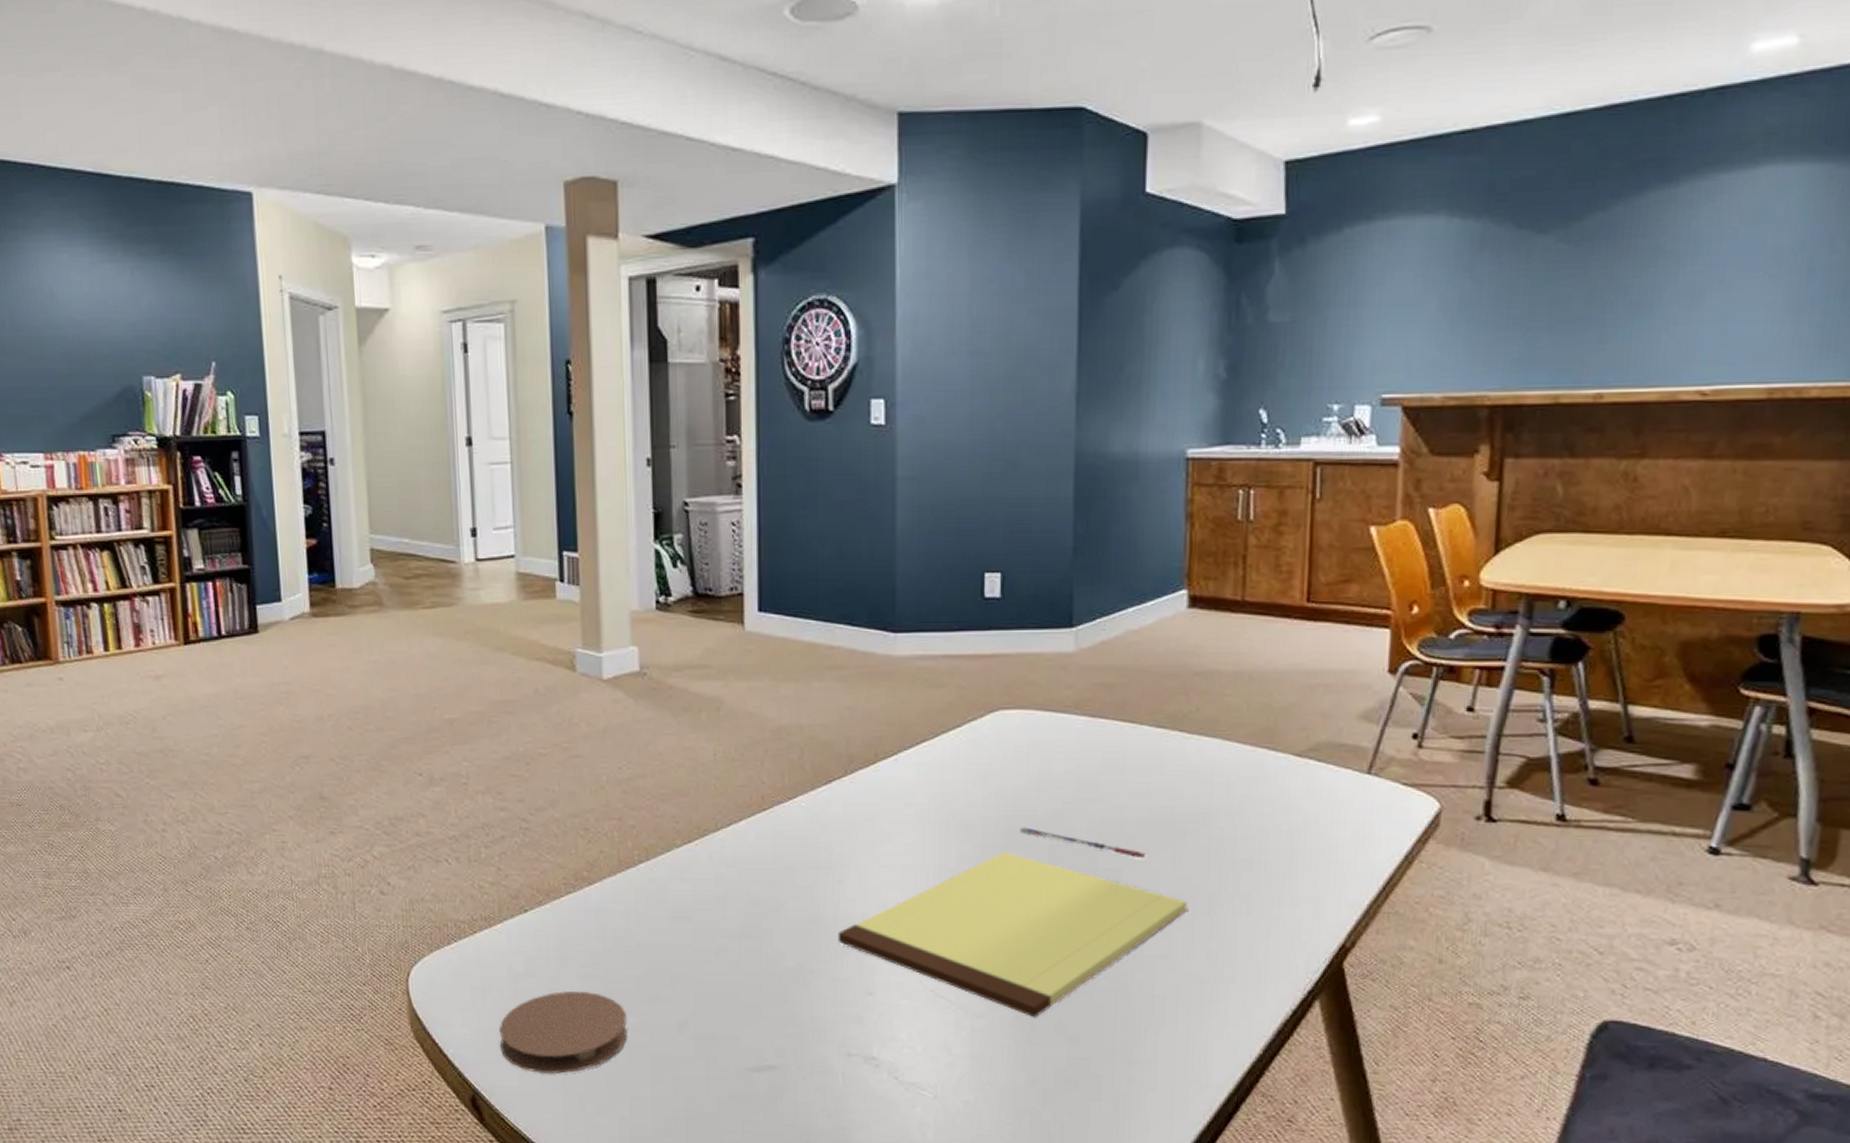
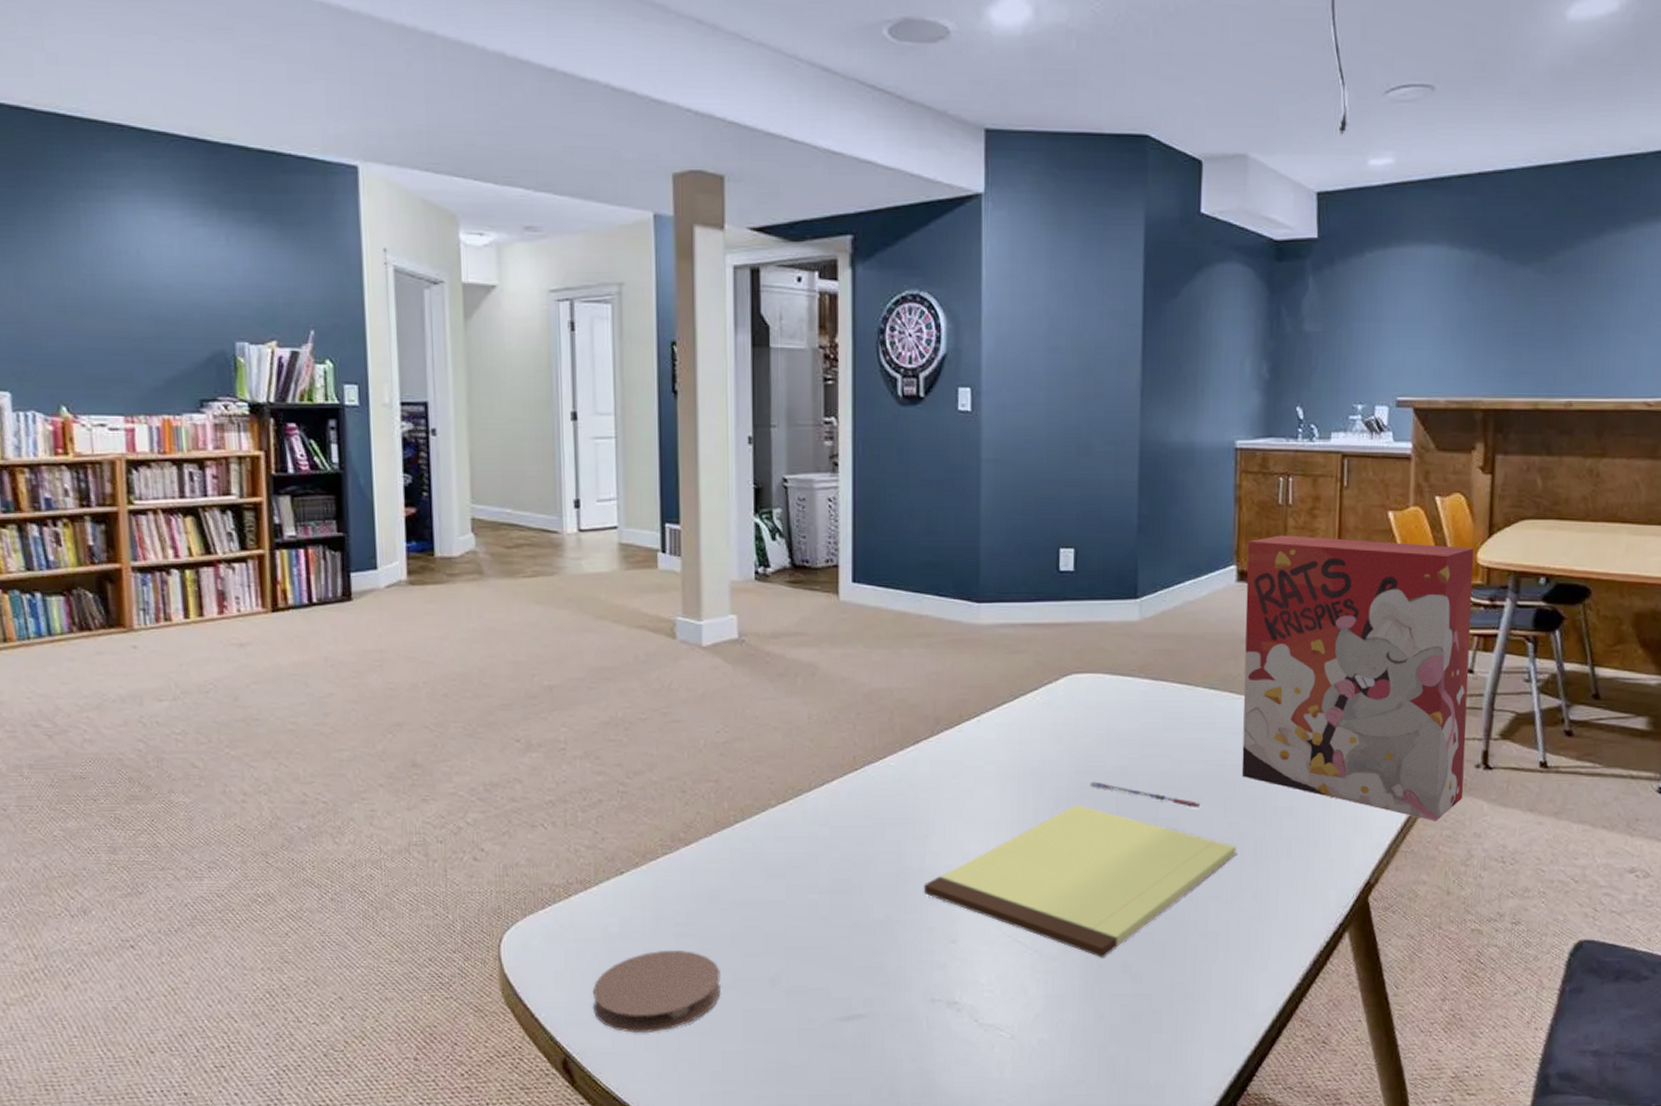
cereal box: none [1193,555,1477,880] -> present [1241,535,1475,821]

